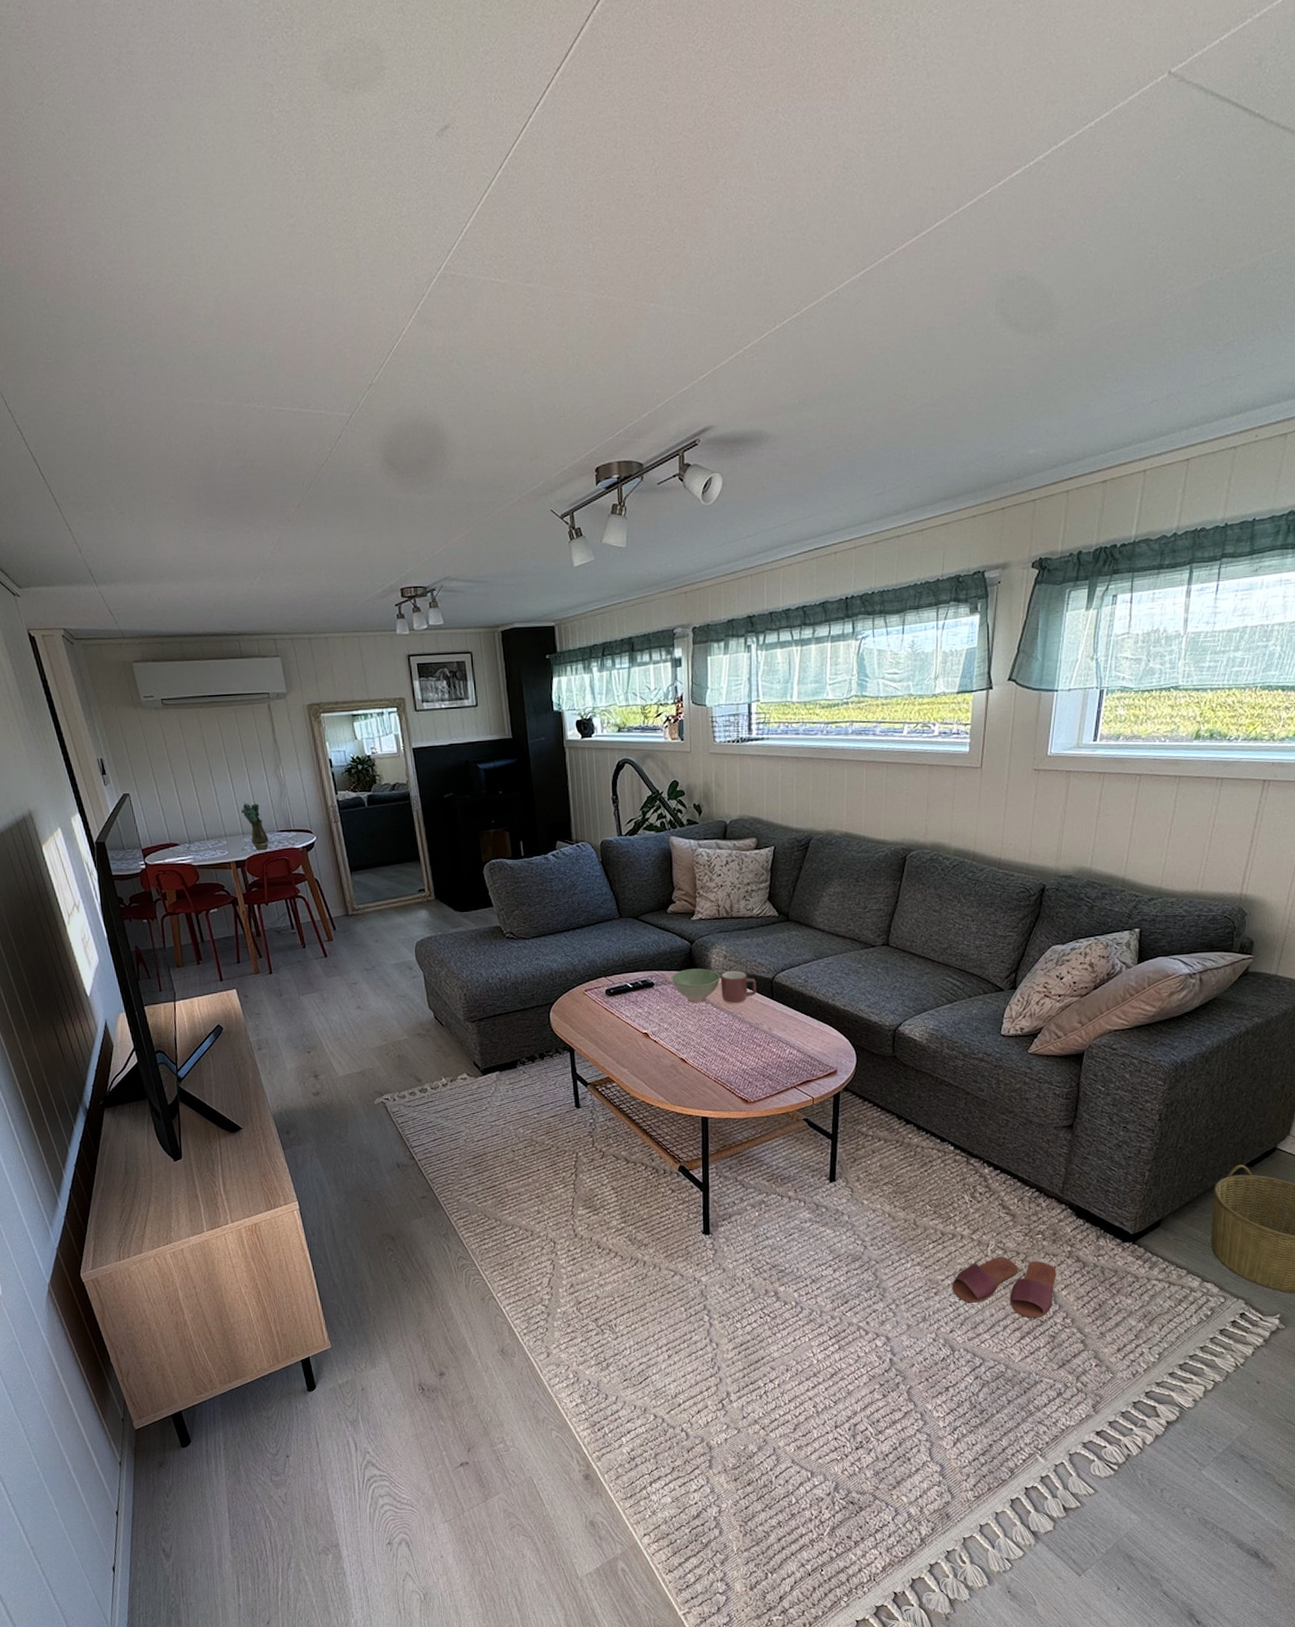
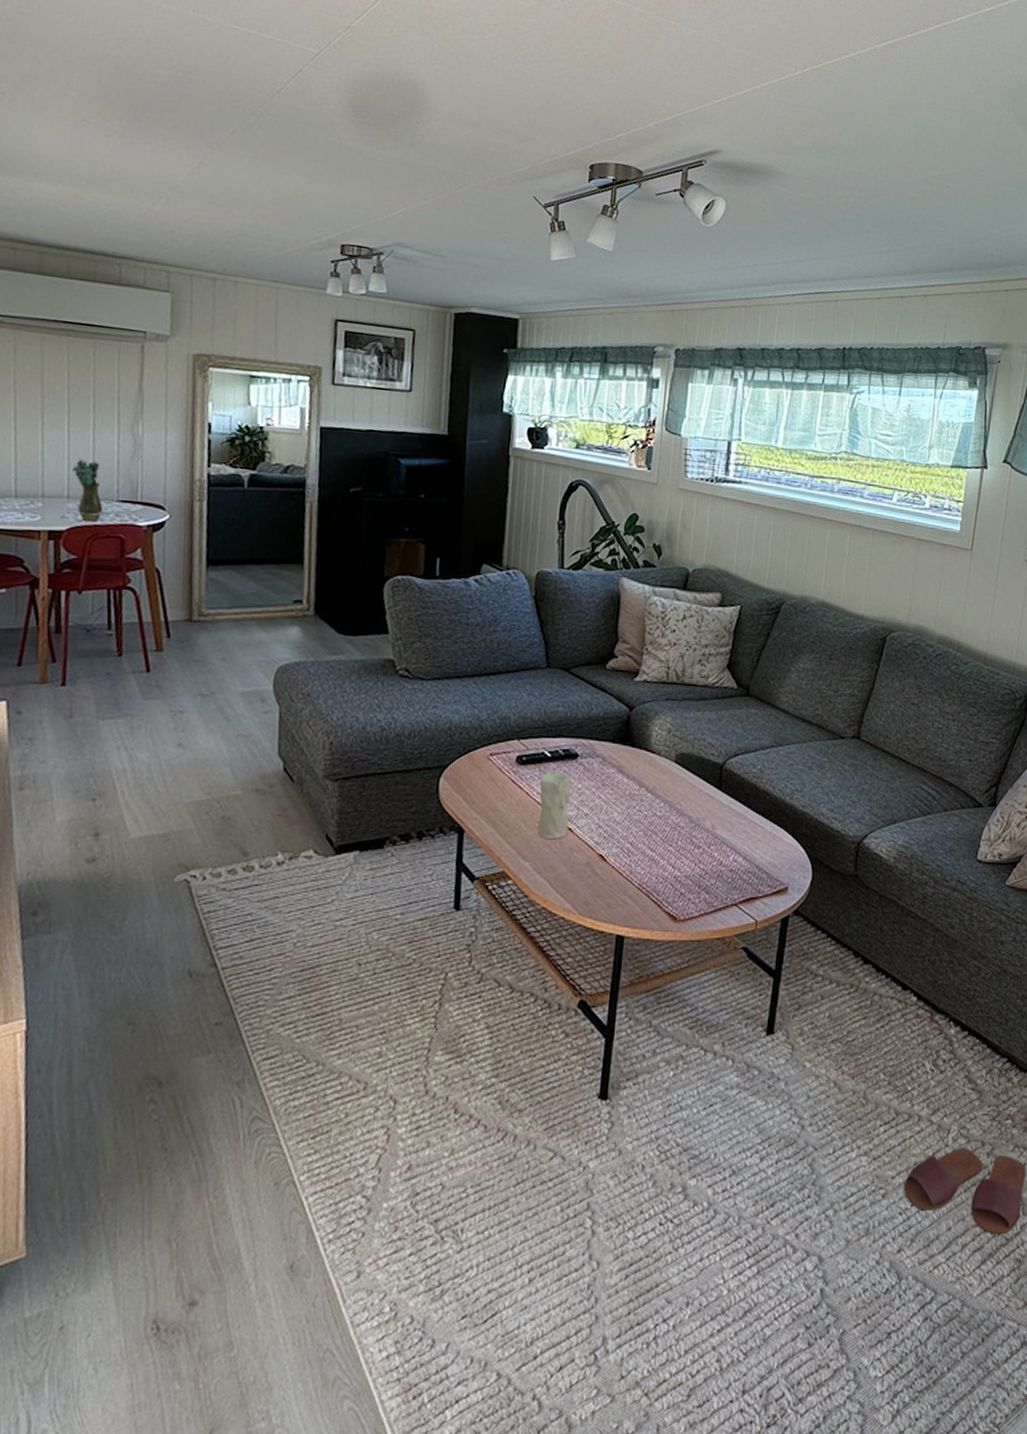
candle: none [626,998,654,1051] -> present [537,771,571,840]
bowl: present [671,968,721,1003] -> none [600,741,661,786]
mug: present [720,970,757,1005] -> none [659,748,704,792]

